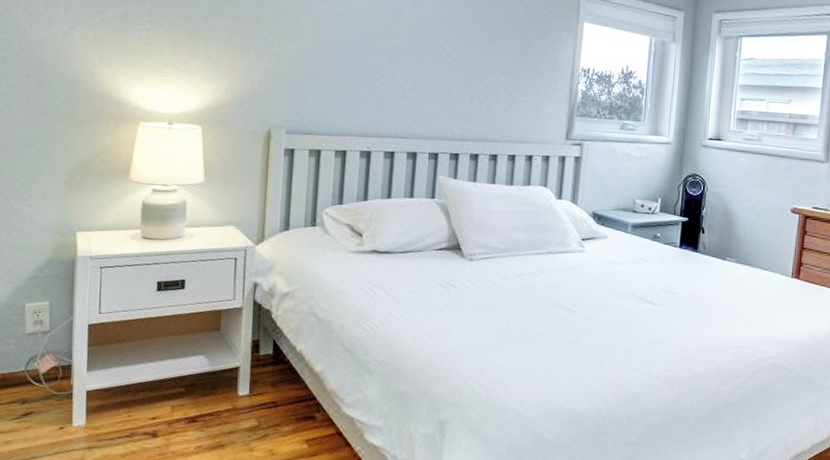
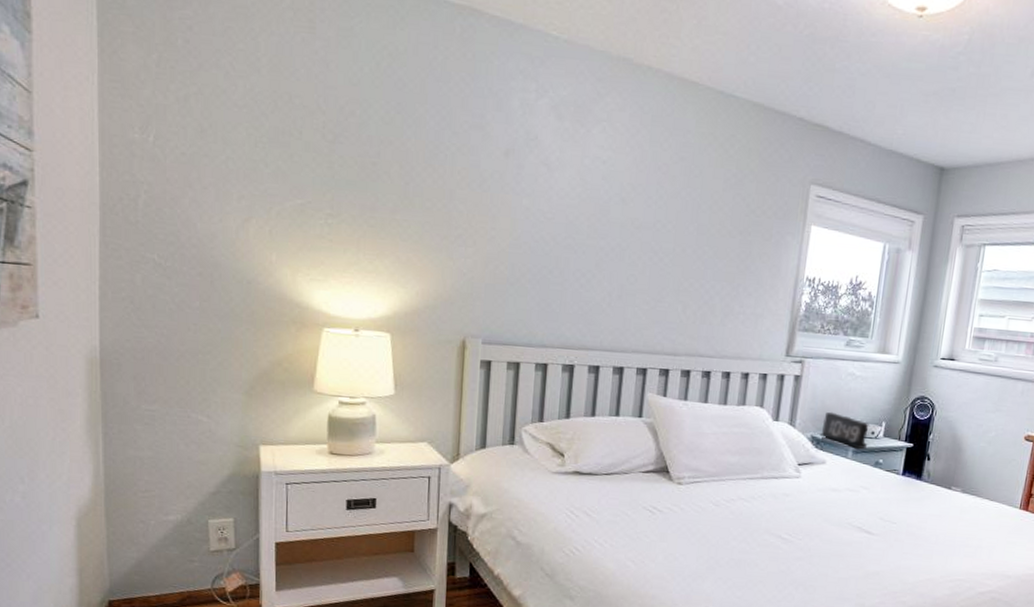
alarm clock: none [601,190,646,224] -> present [821,412,869,450]

